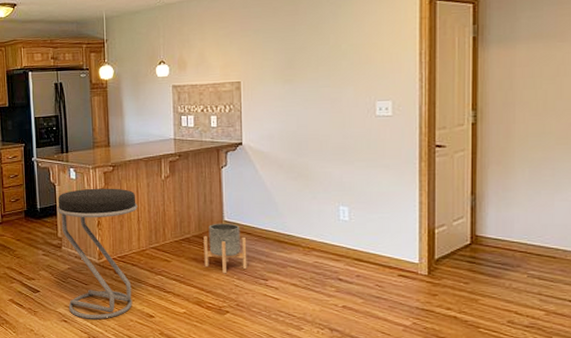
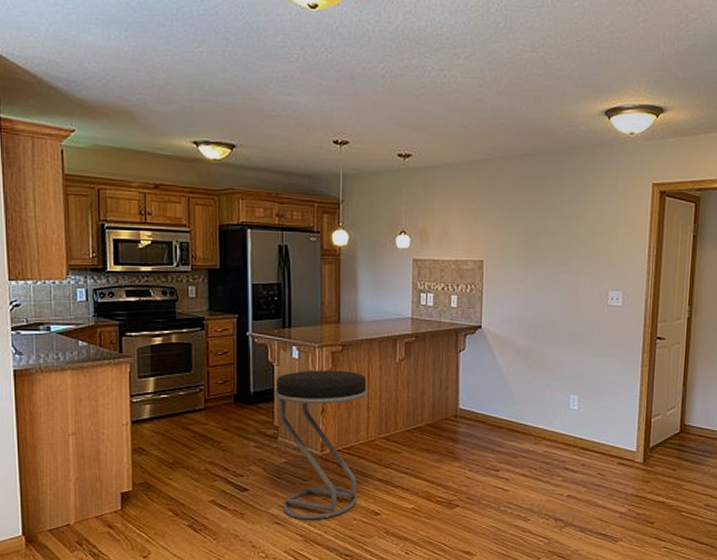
planter: present [204,223,247,274] -> none [436,411,481,465]

